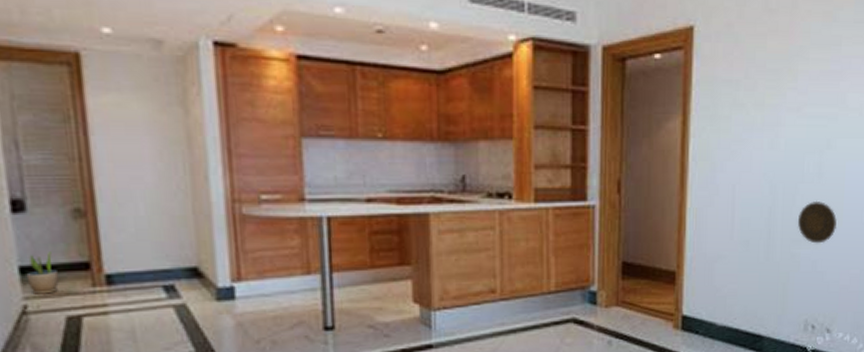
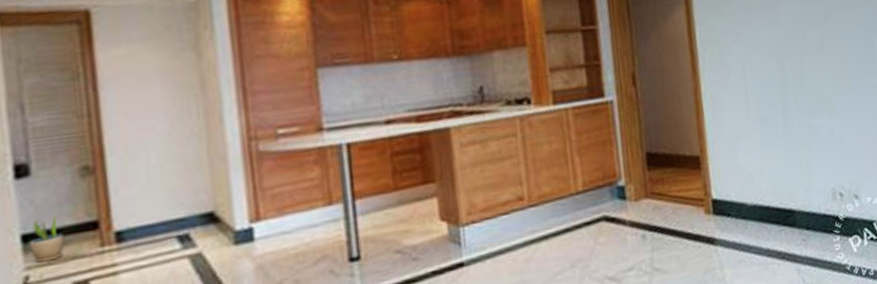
decorative plate: present [798,200,837,244] -> none [809,71,846,113]

